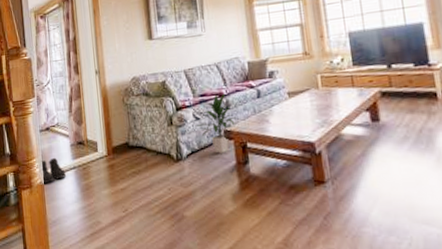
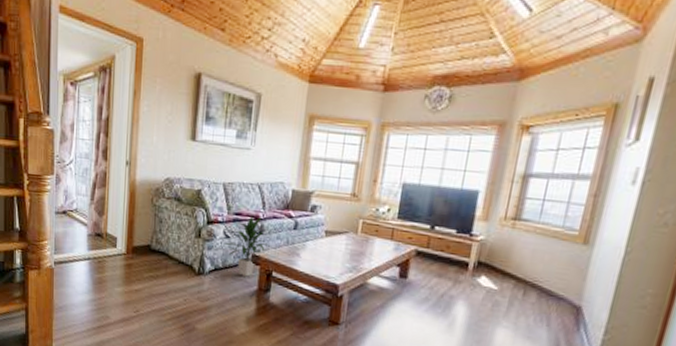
boots: present [41,157,66,184] -> none [53,243,79,269]

